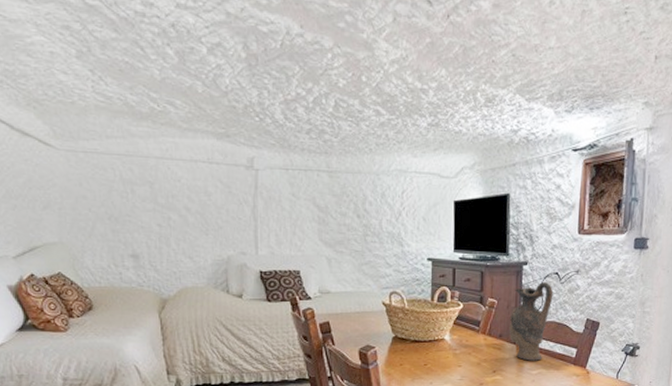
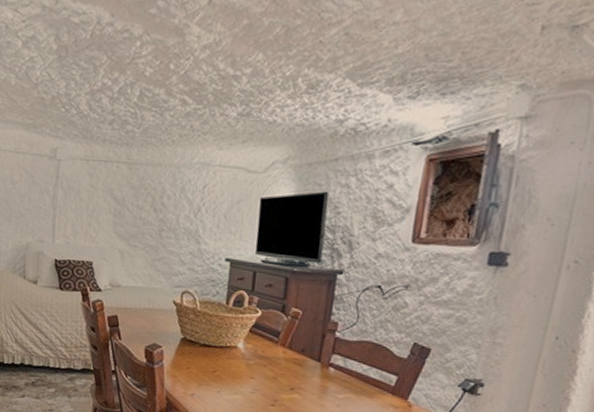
ceramic pitcher: present [509,281,554,361] -> none [313,294,373,384]

